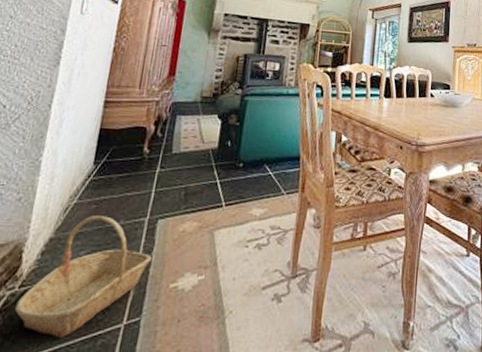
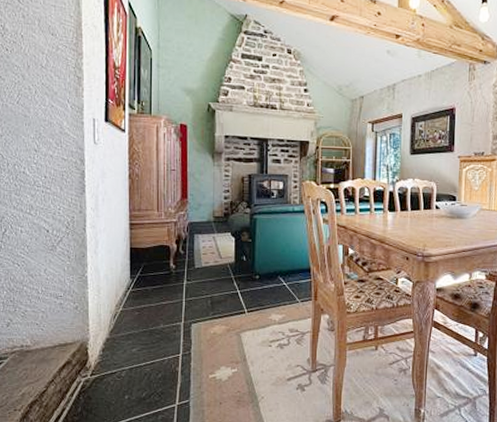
basket: present [14,215,152,339] -> none [90,321,192,414]

